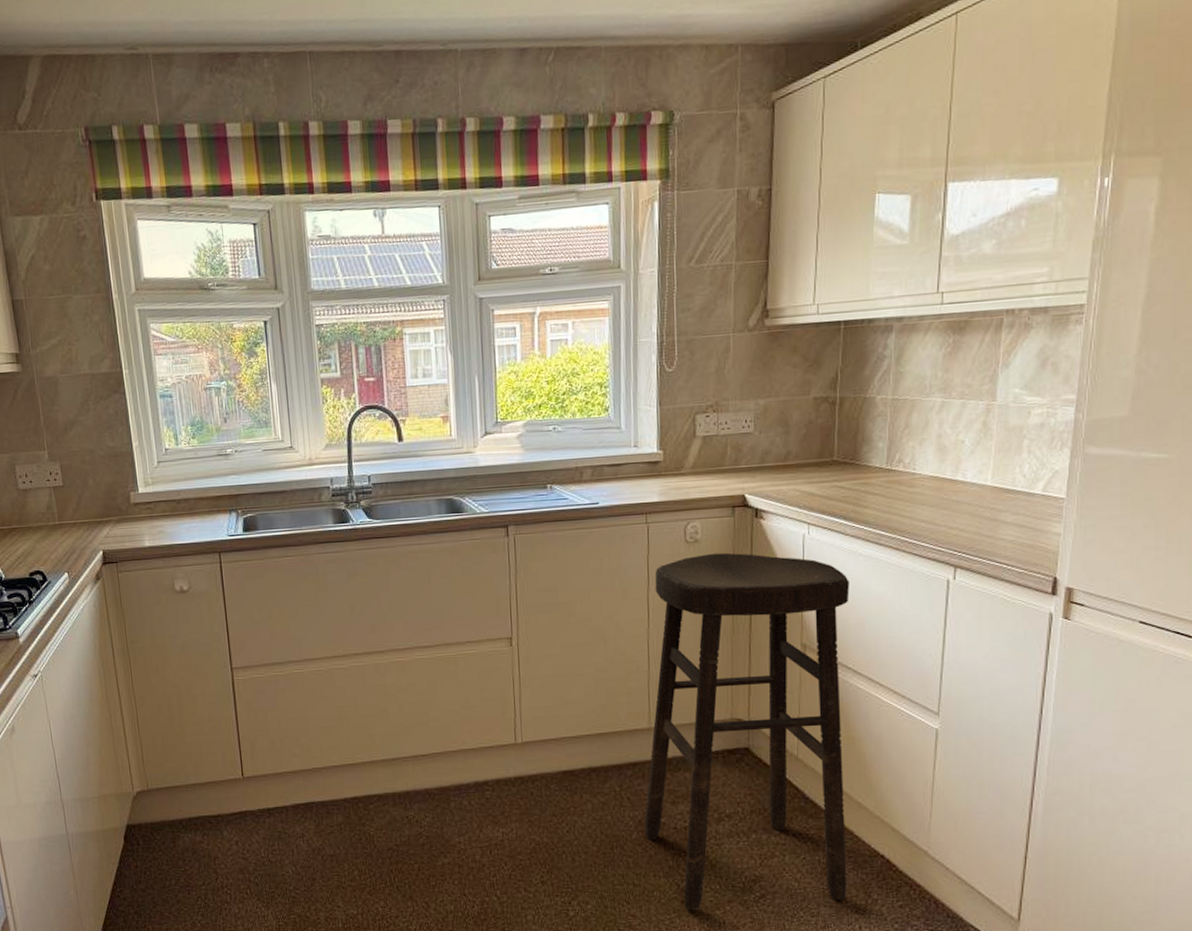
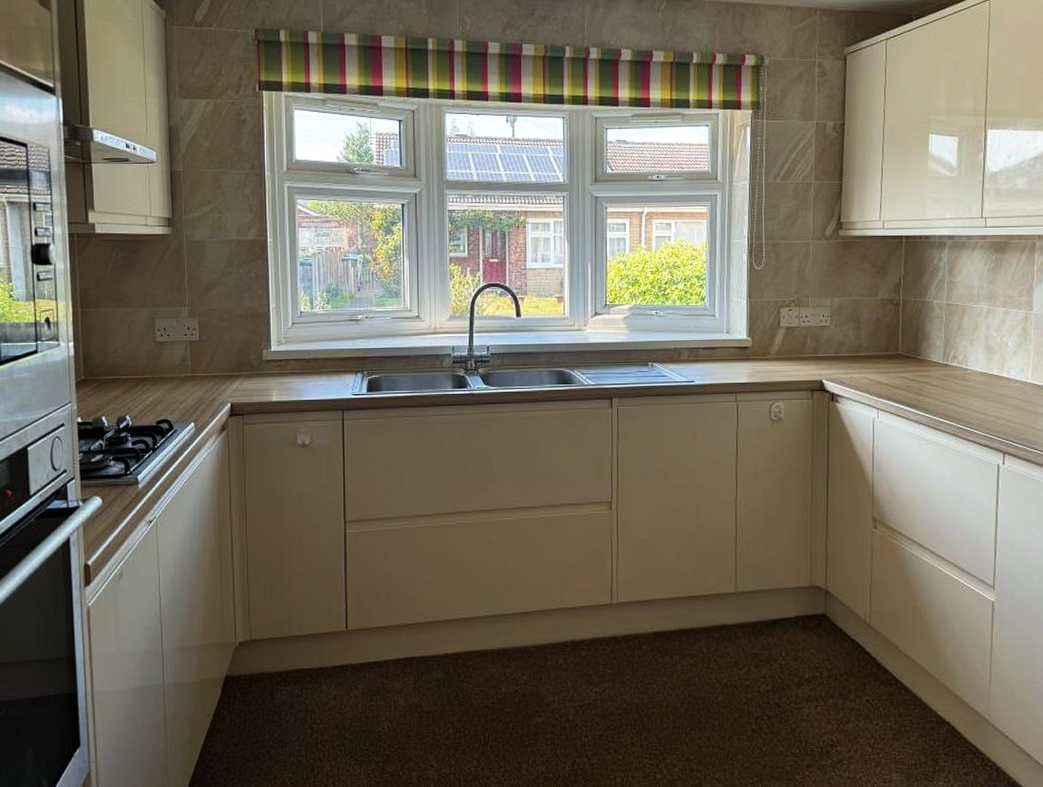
stool: present [644,552,850,911] -> none [729,431,917,775]

